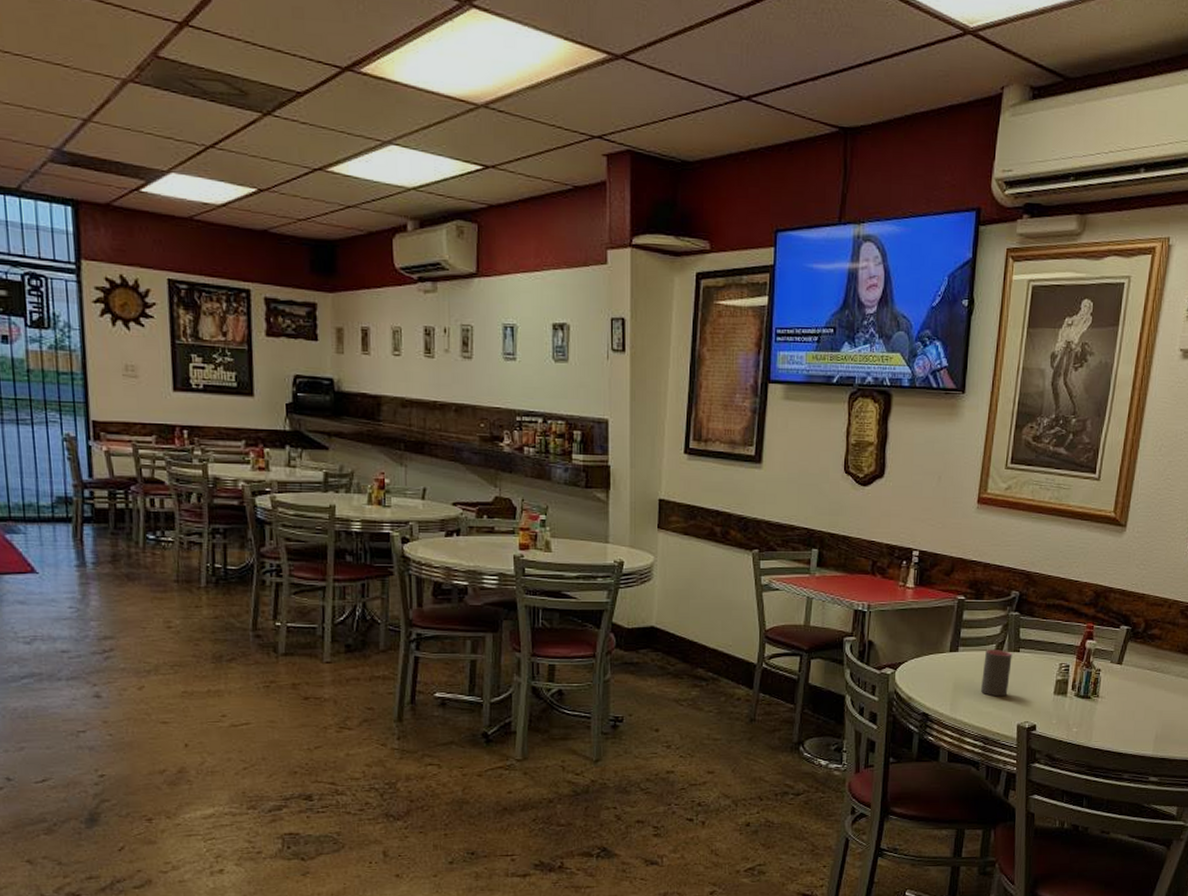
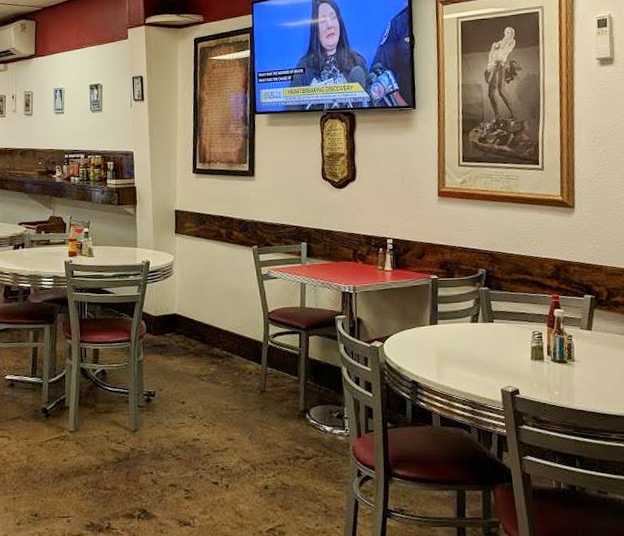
cup: present [980,650,1012,697] -> none [462,321,488,364]

